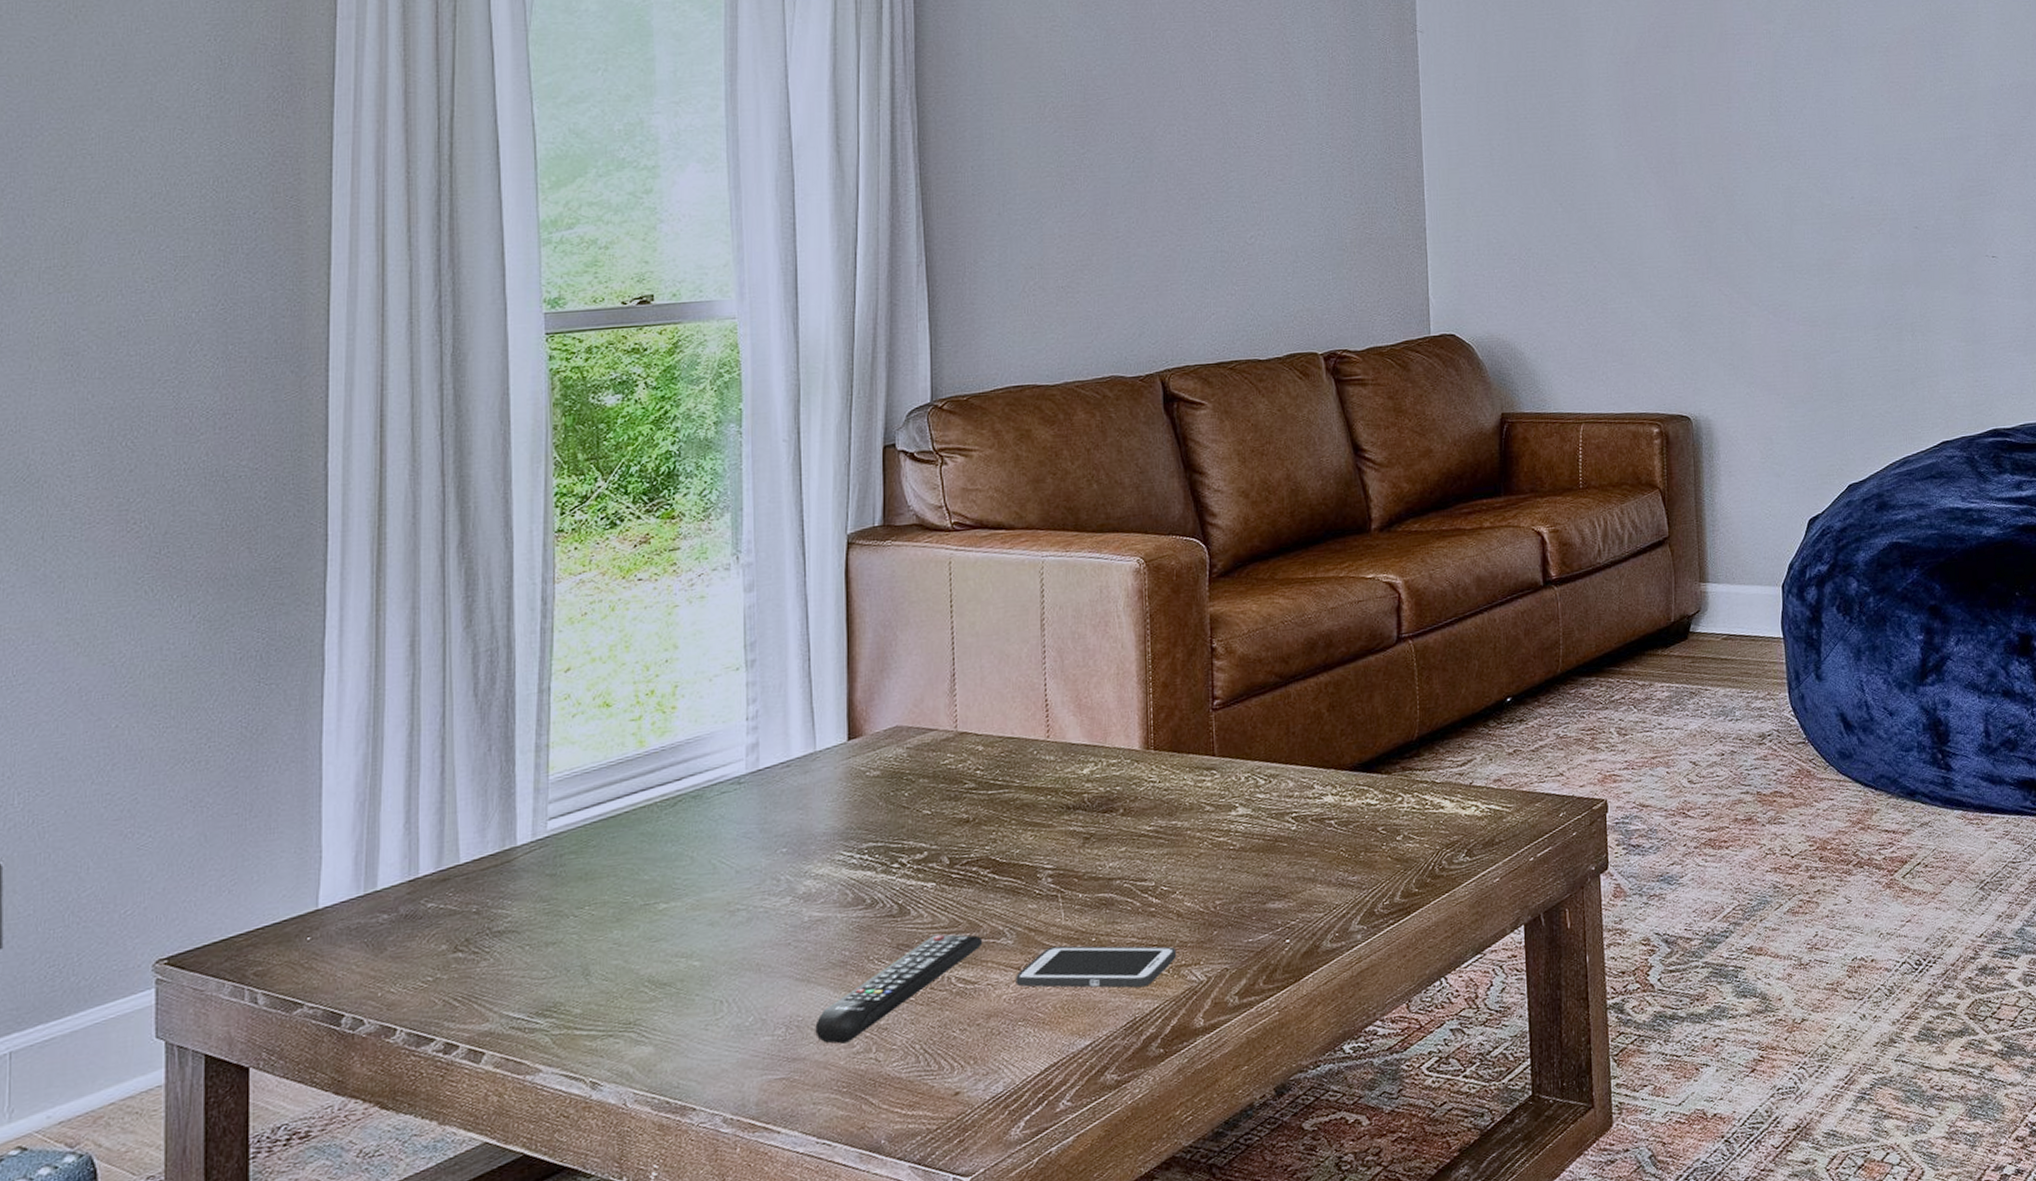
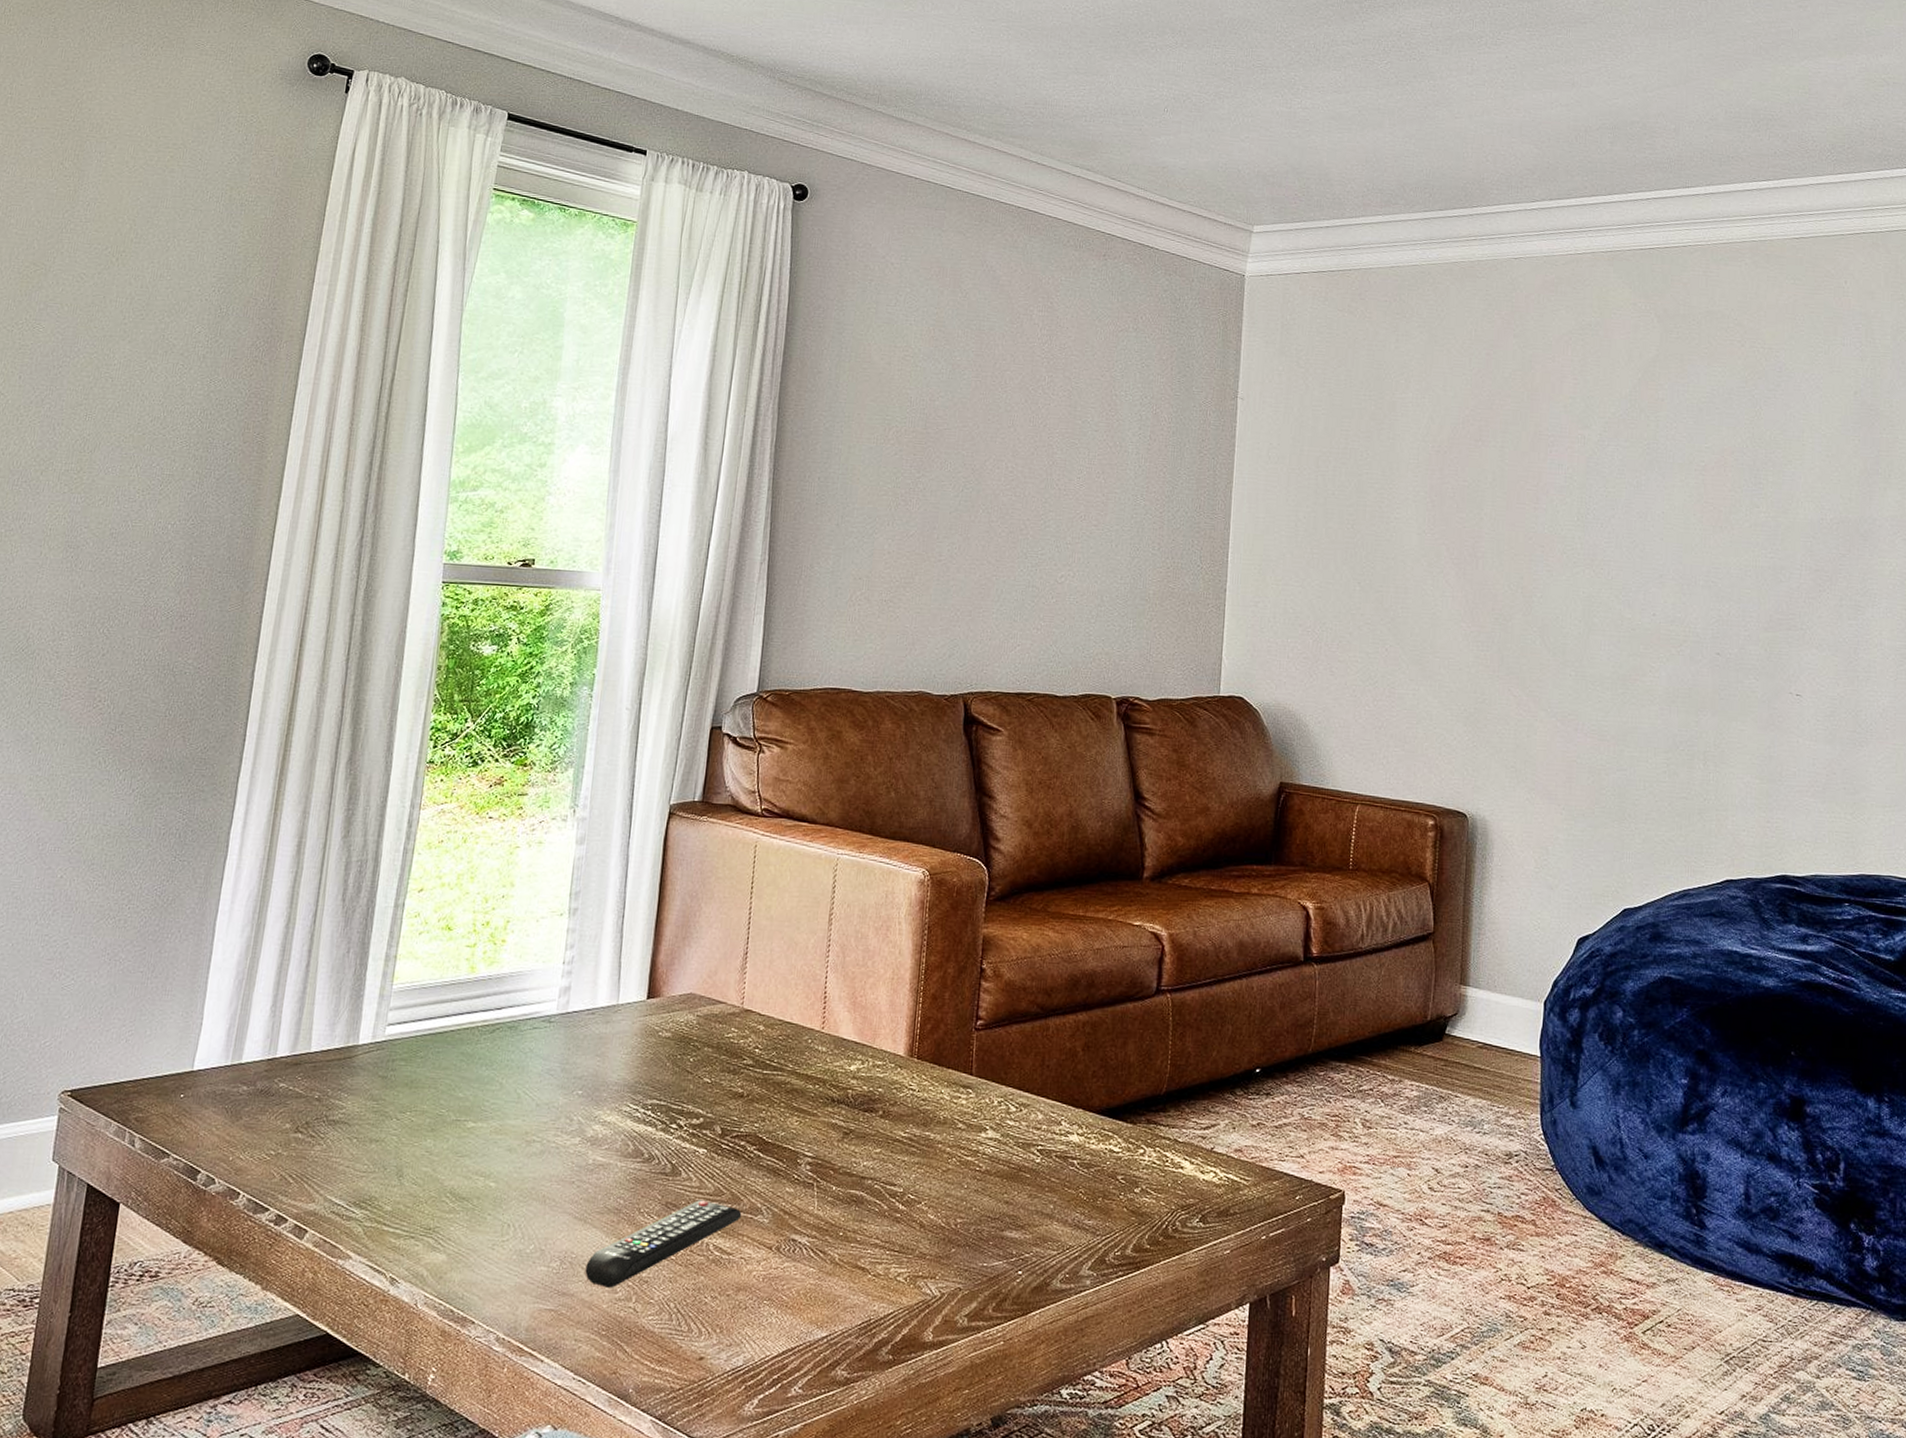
cell phone: present [1016,945,1177,988] -> none [766,1233,916,1291]

